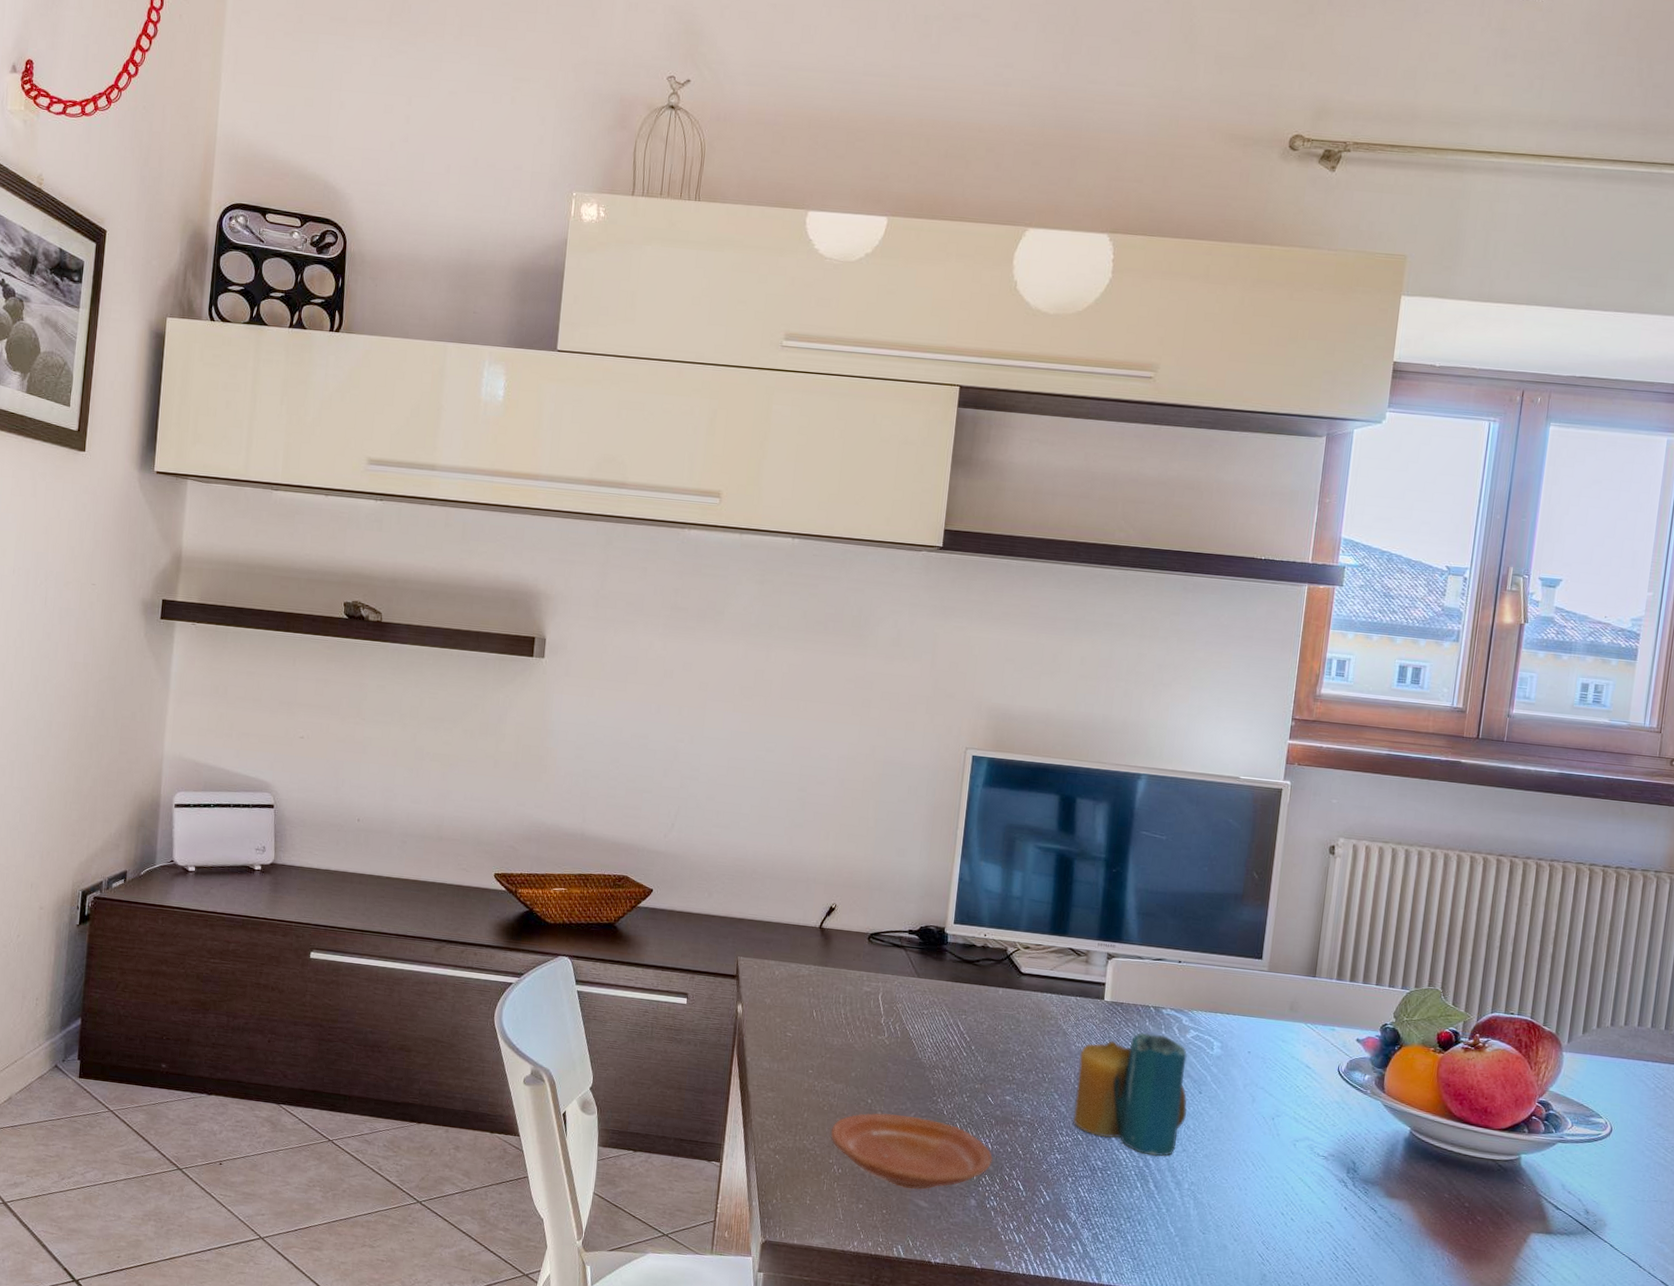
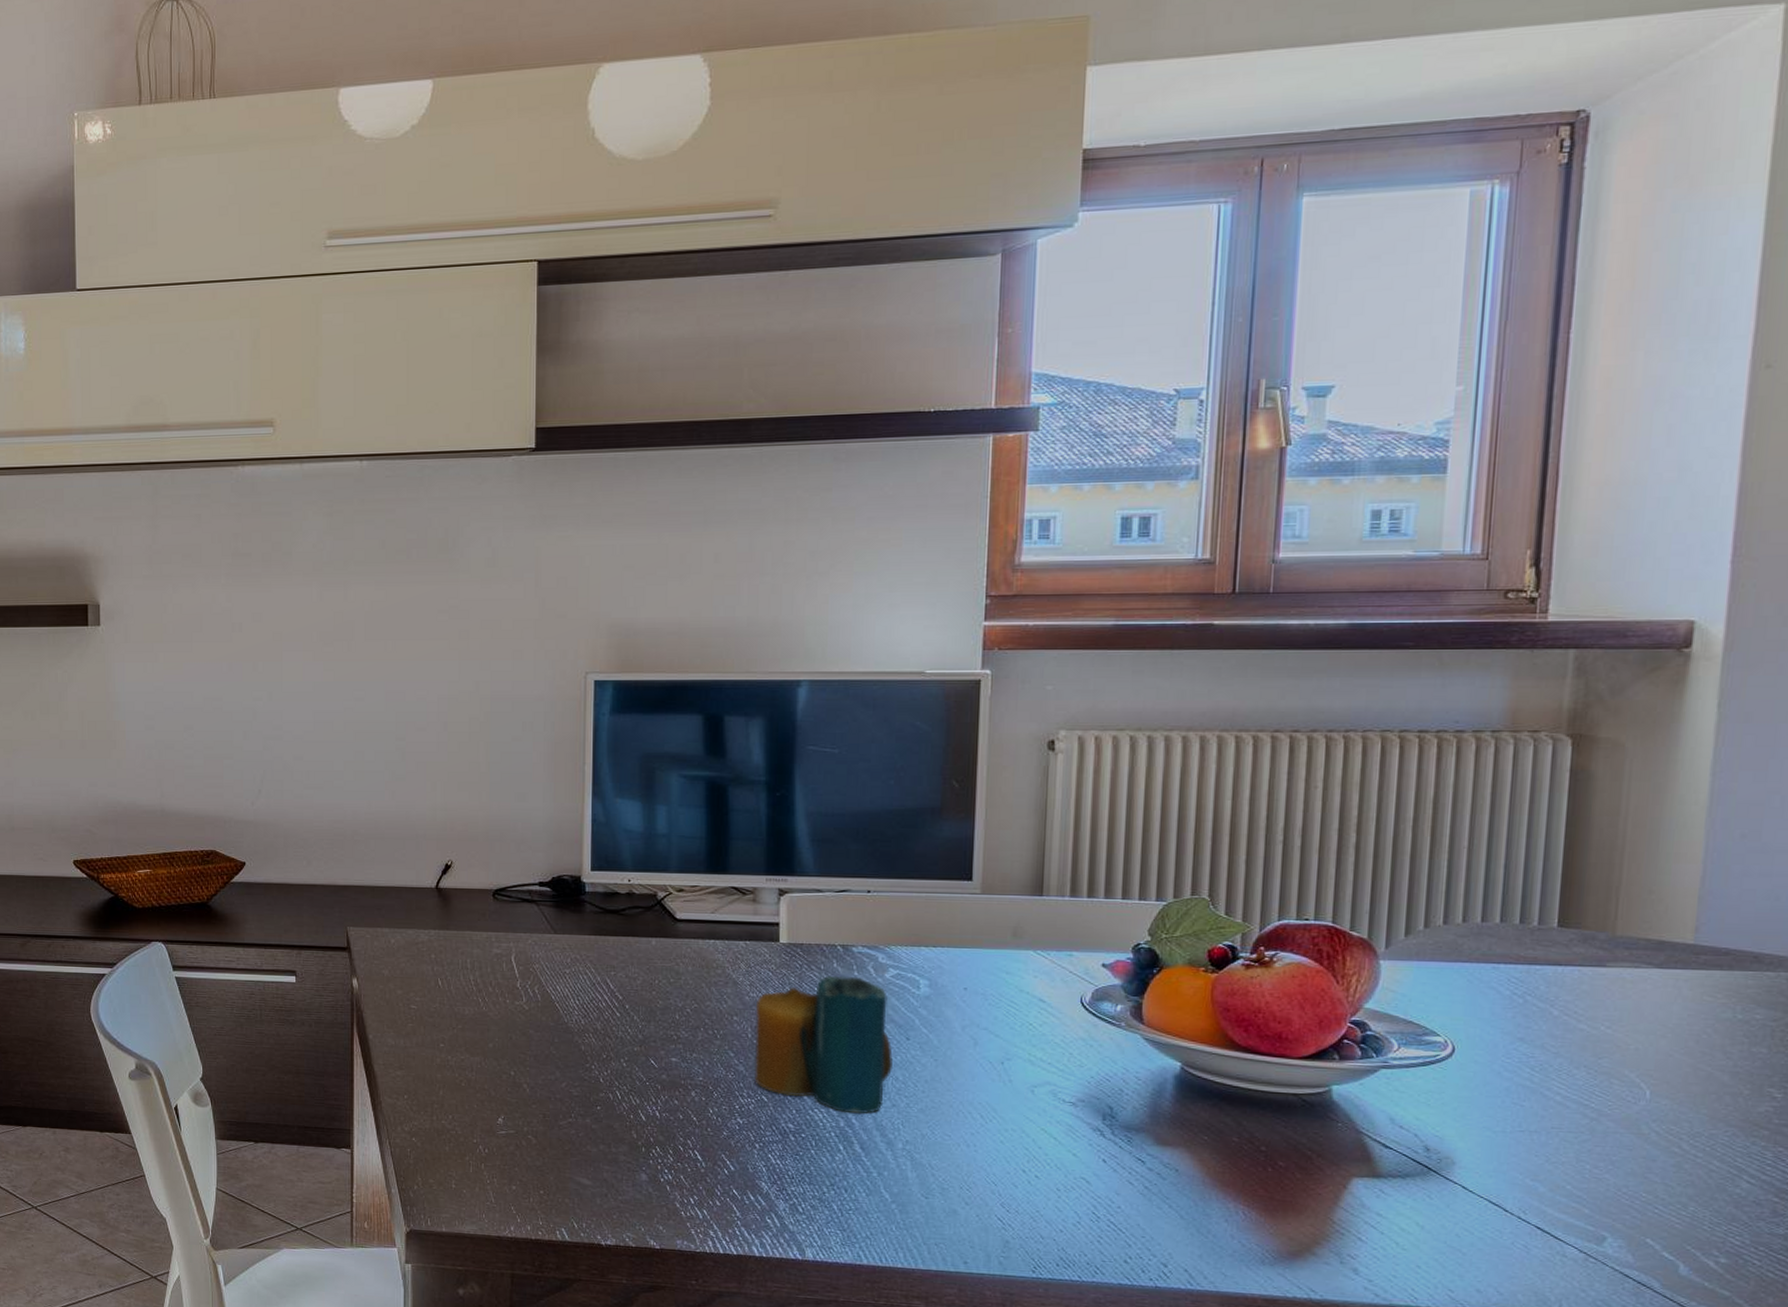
plate: present [830,1113,993,1190] -> none [471,1085,662,1167]

